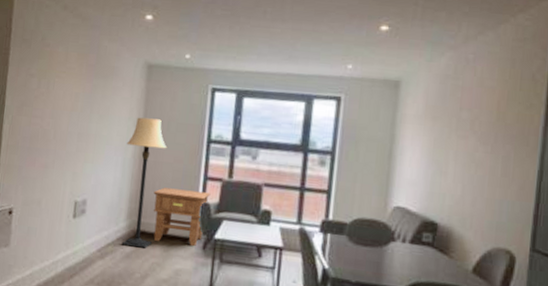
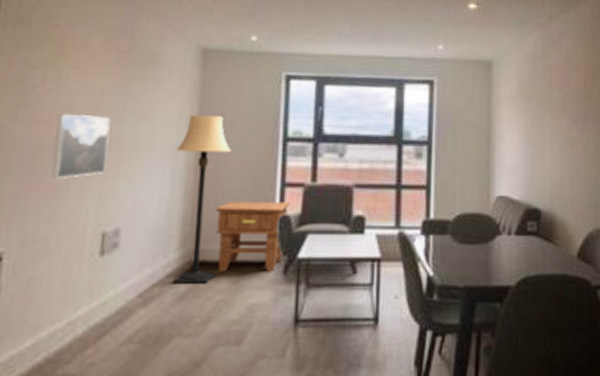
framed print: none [42,111,82,160] -> present [50,114,111,180]

